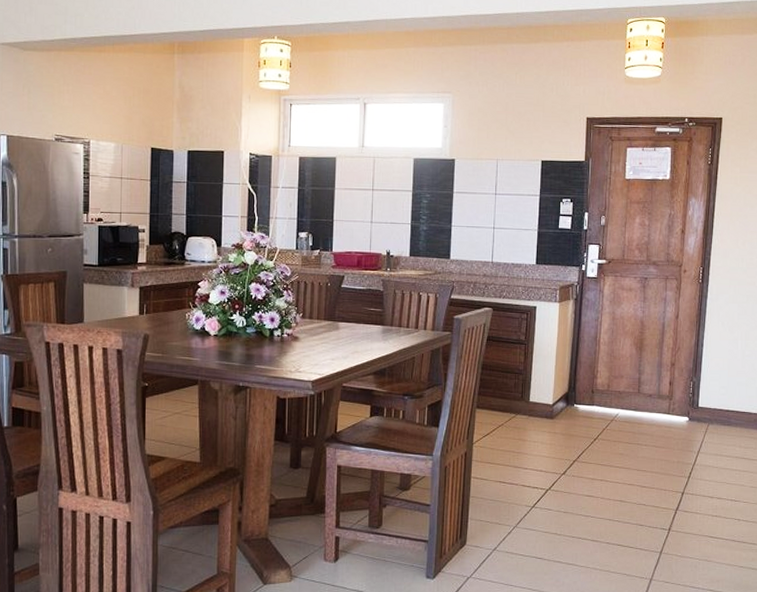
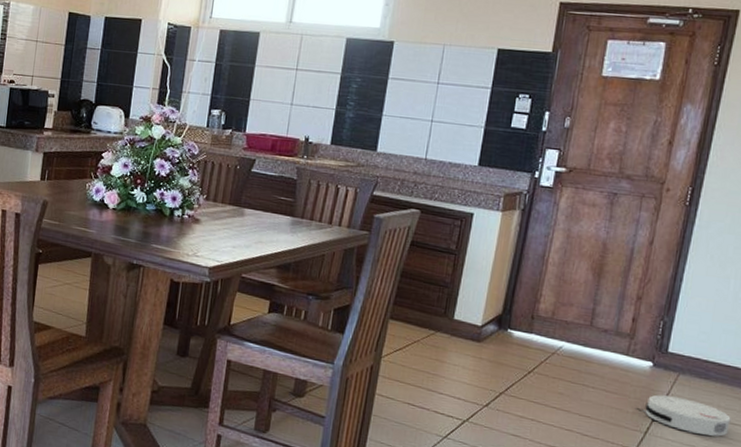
robot vacuum: none [680,444,750,472] -> present [636,394,731,437]

